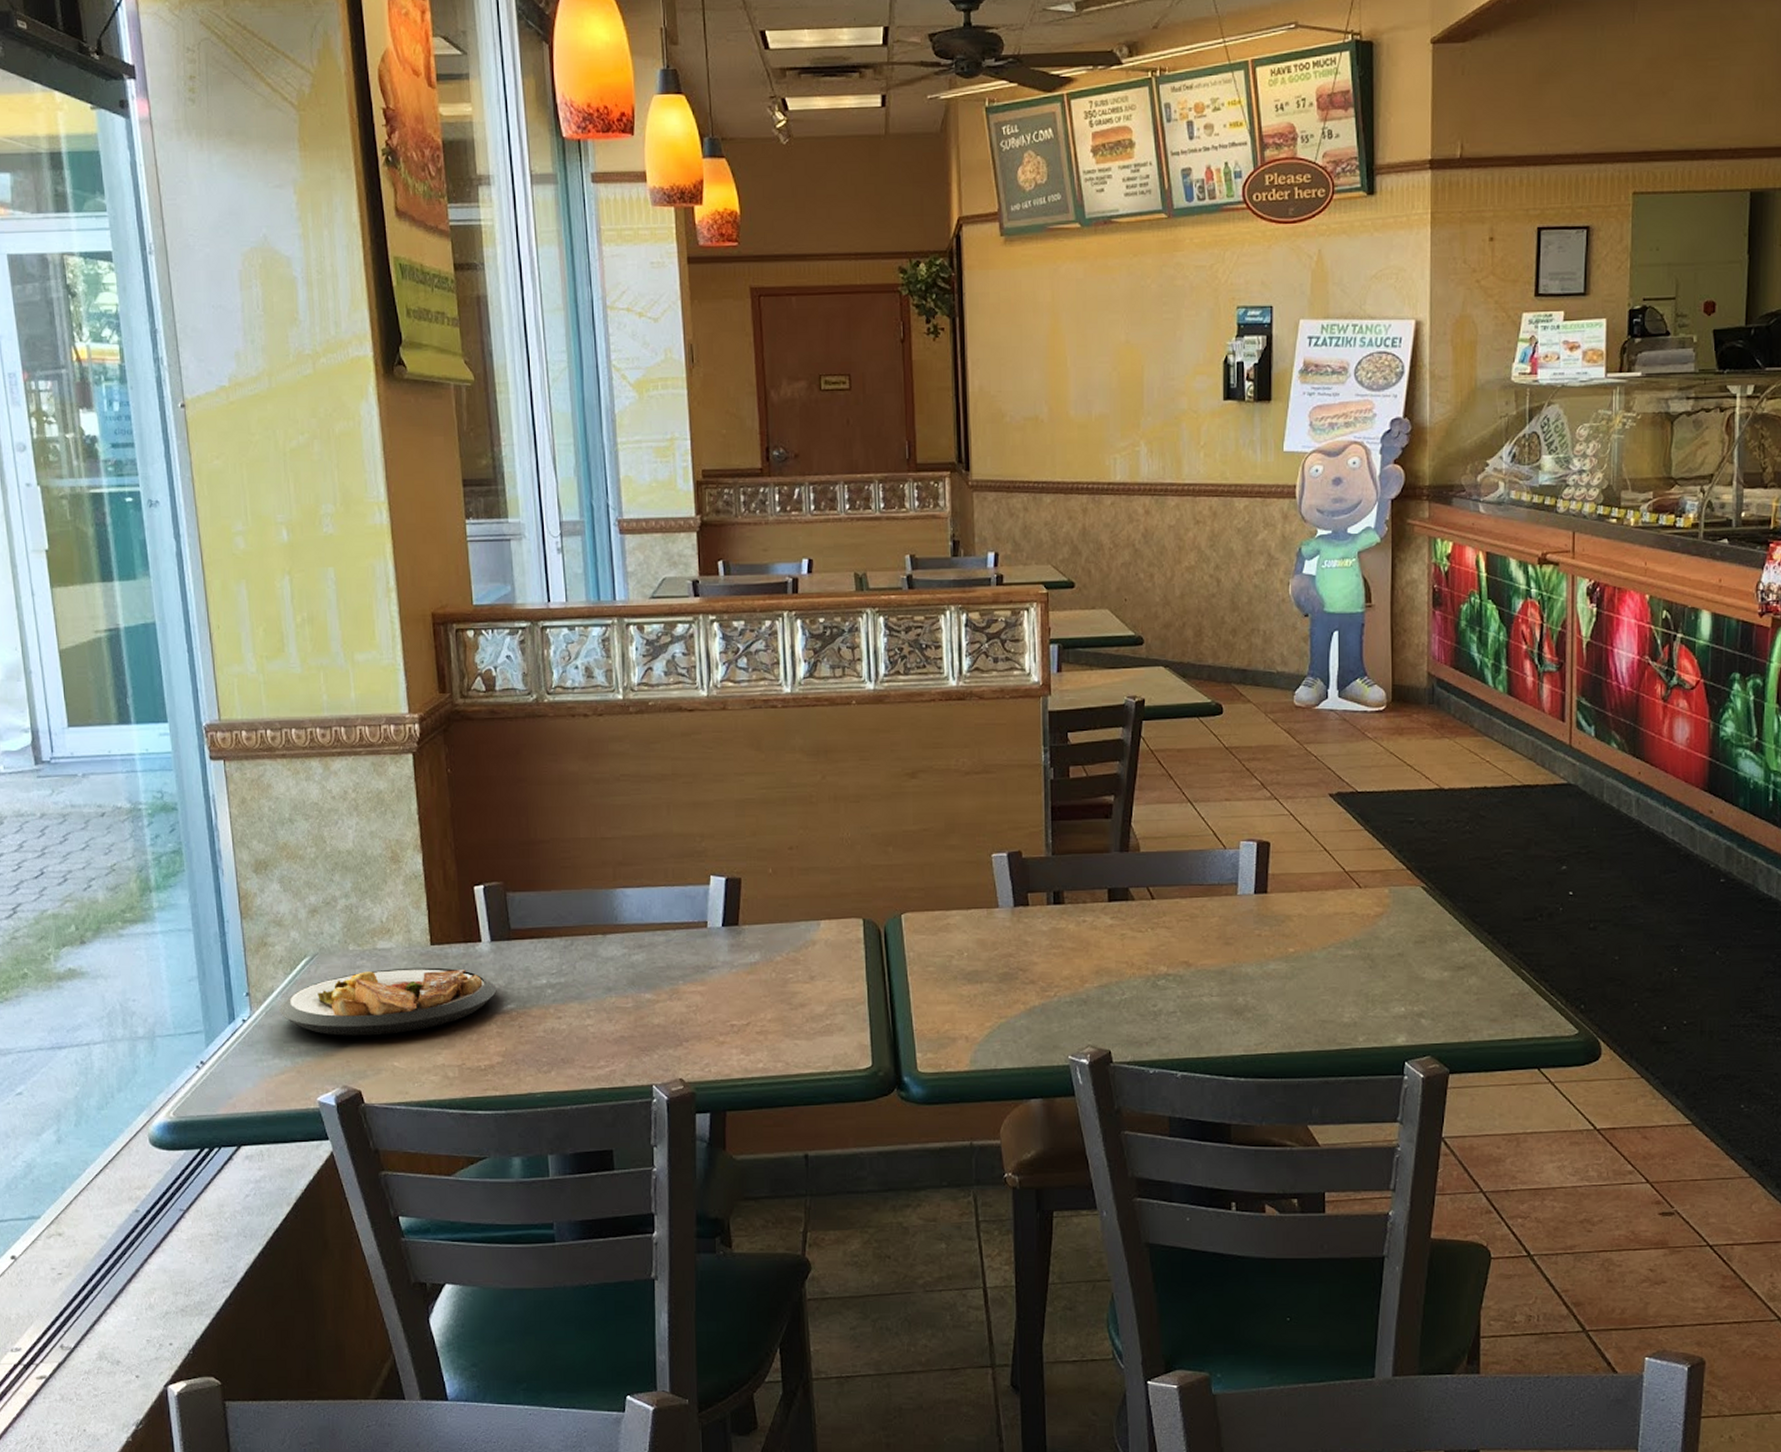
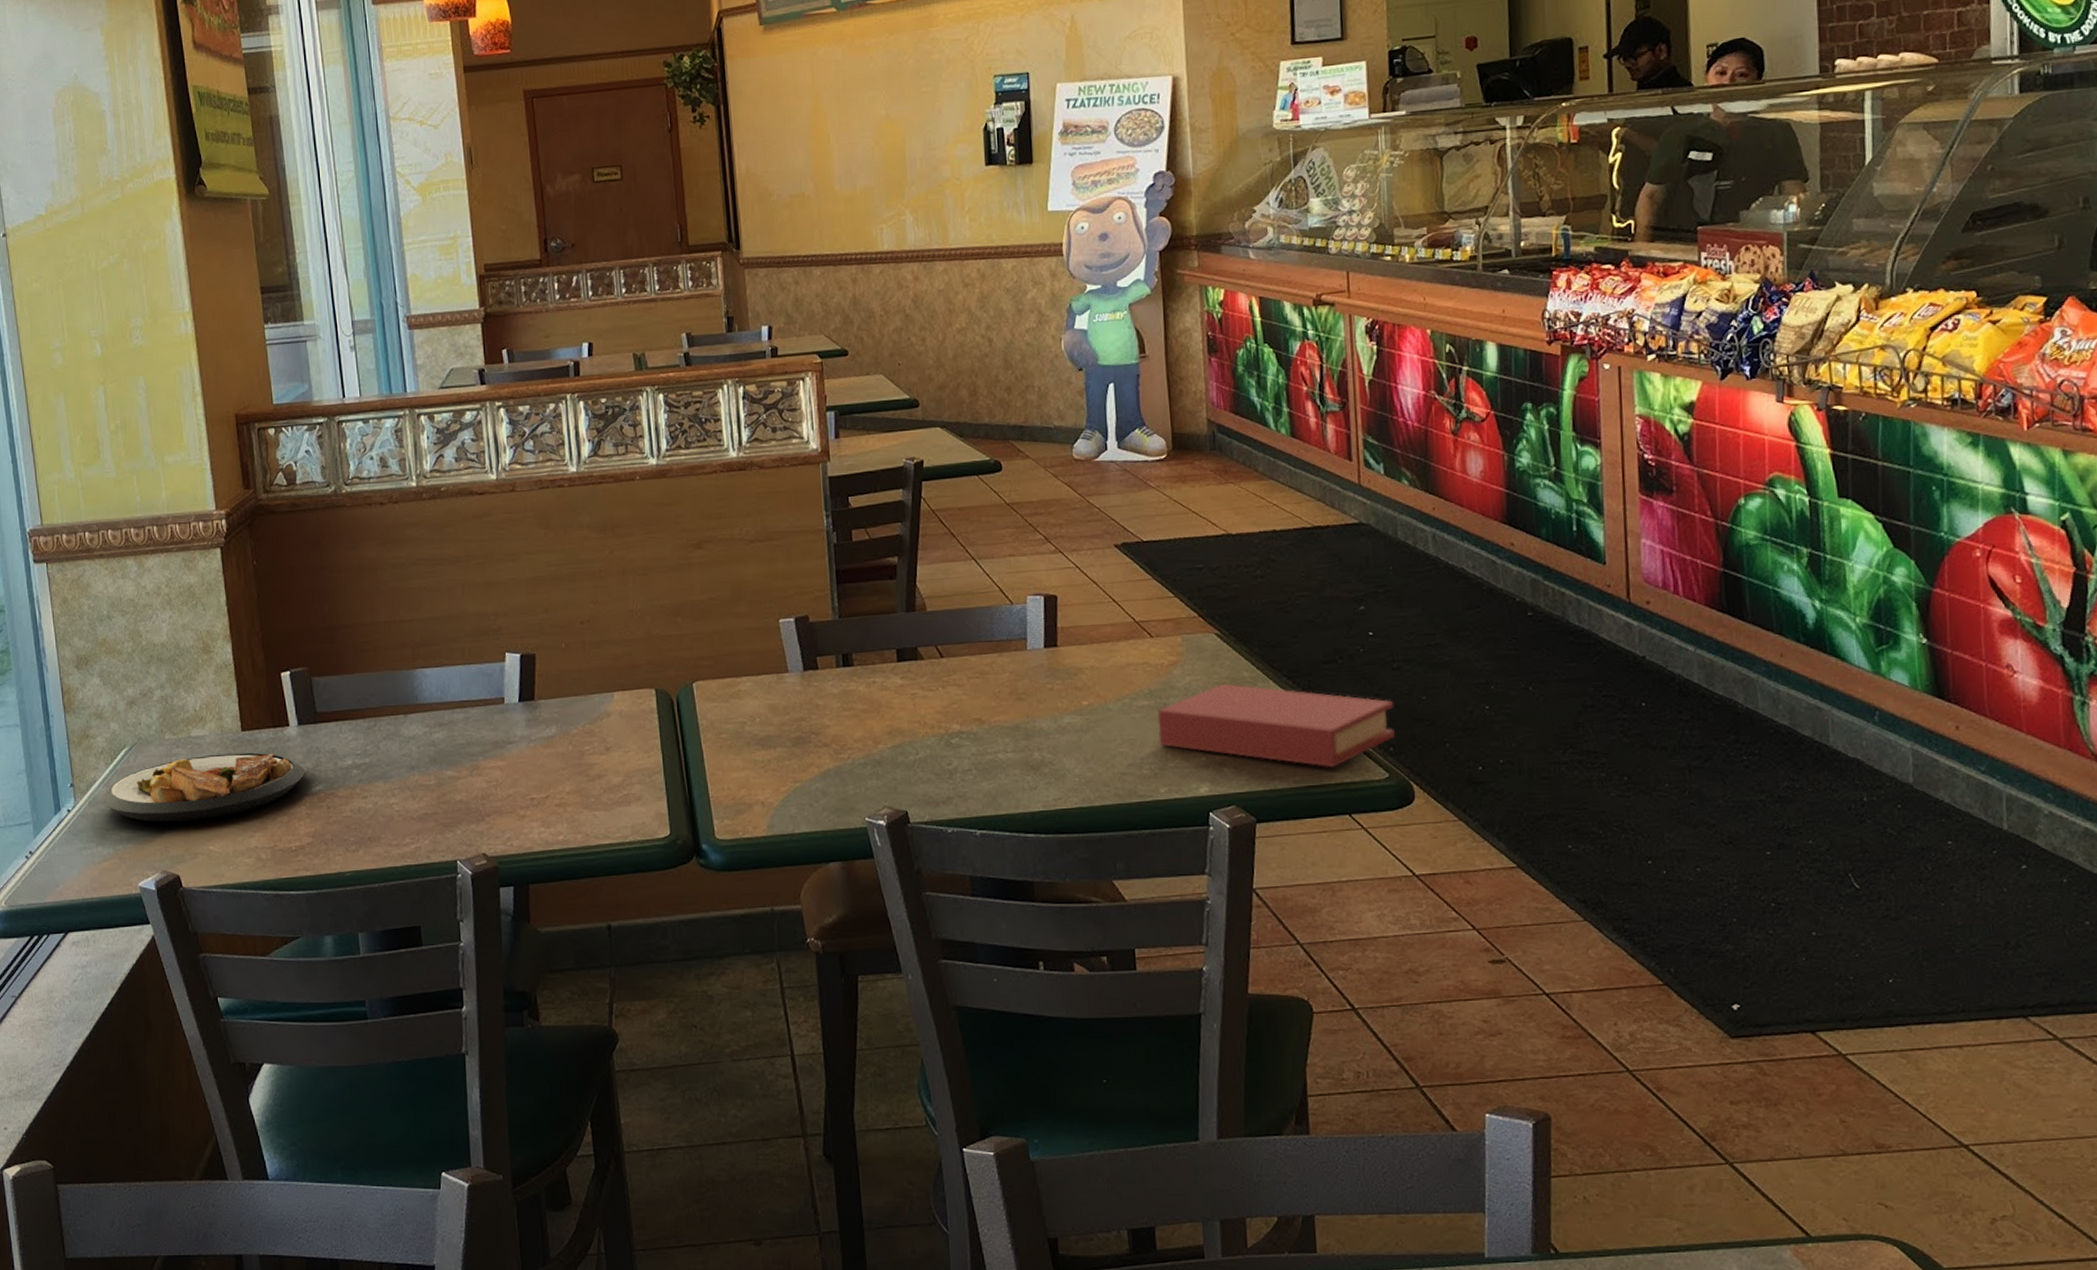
book: none [1361,936,1588,1022] -> present [1157,683,1395,767]

